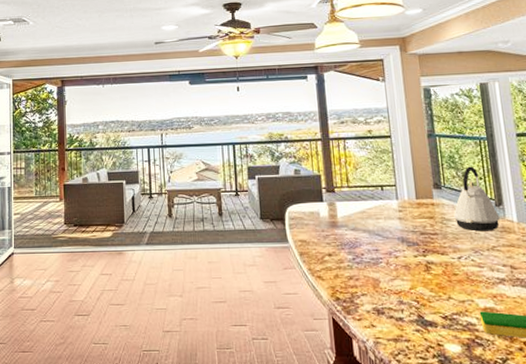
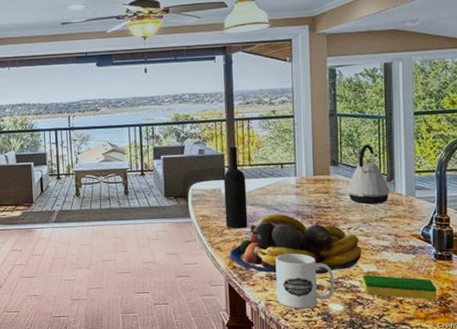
wine bottle: none [321,167,350,256] -> present [223,146,248,229]
fruit bowl: none [331,239,476,309] -> present [229,213,362,274]
mug: none [381,285,450,349] -> present [275,253,335,309]

